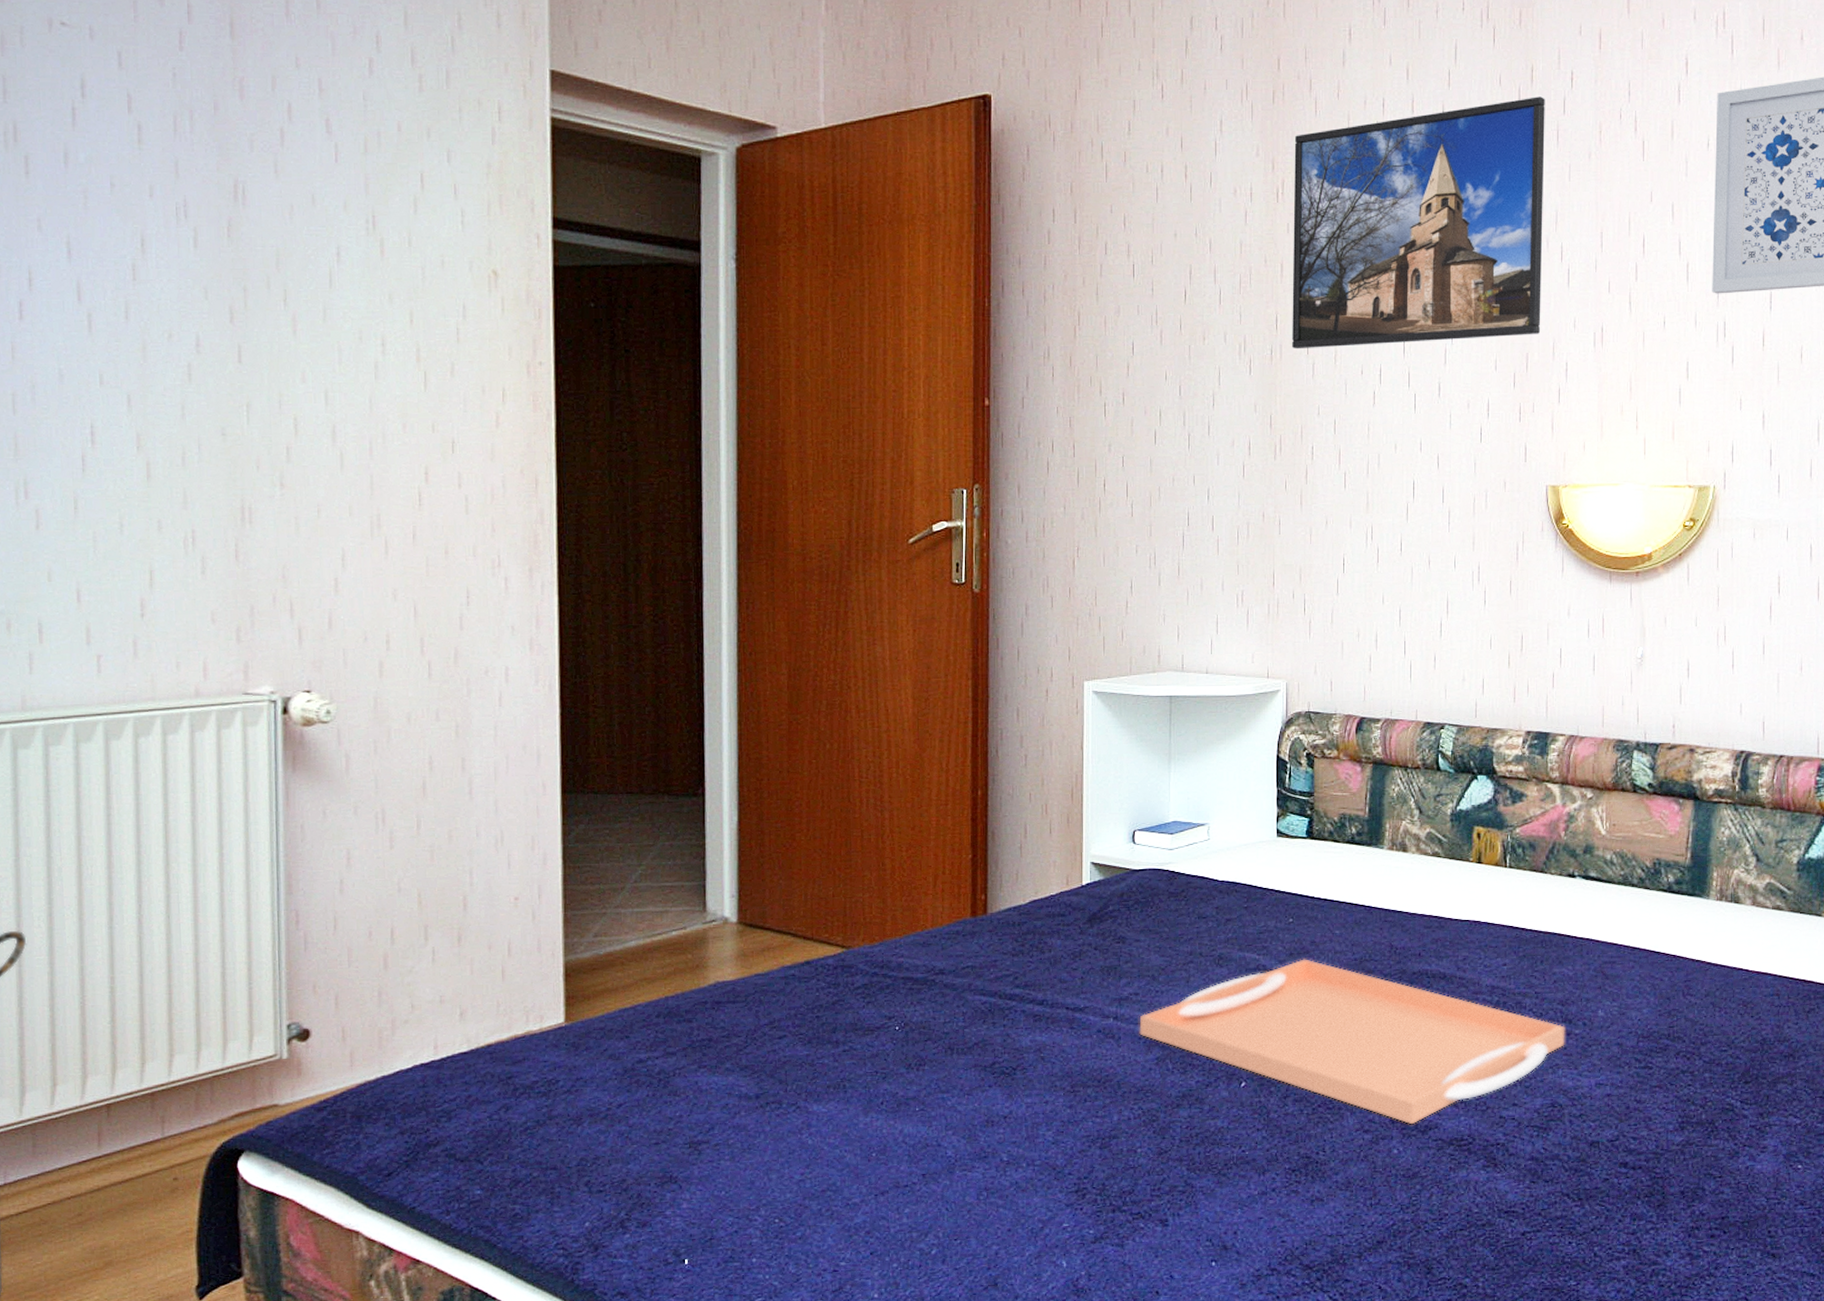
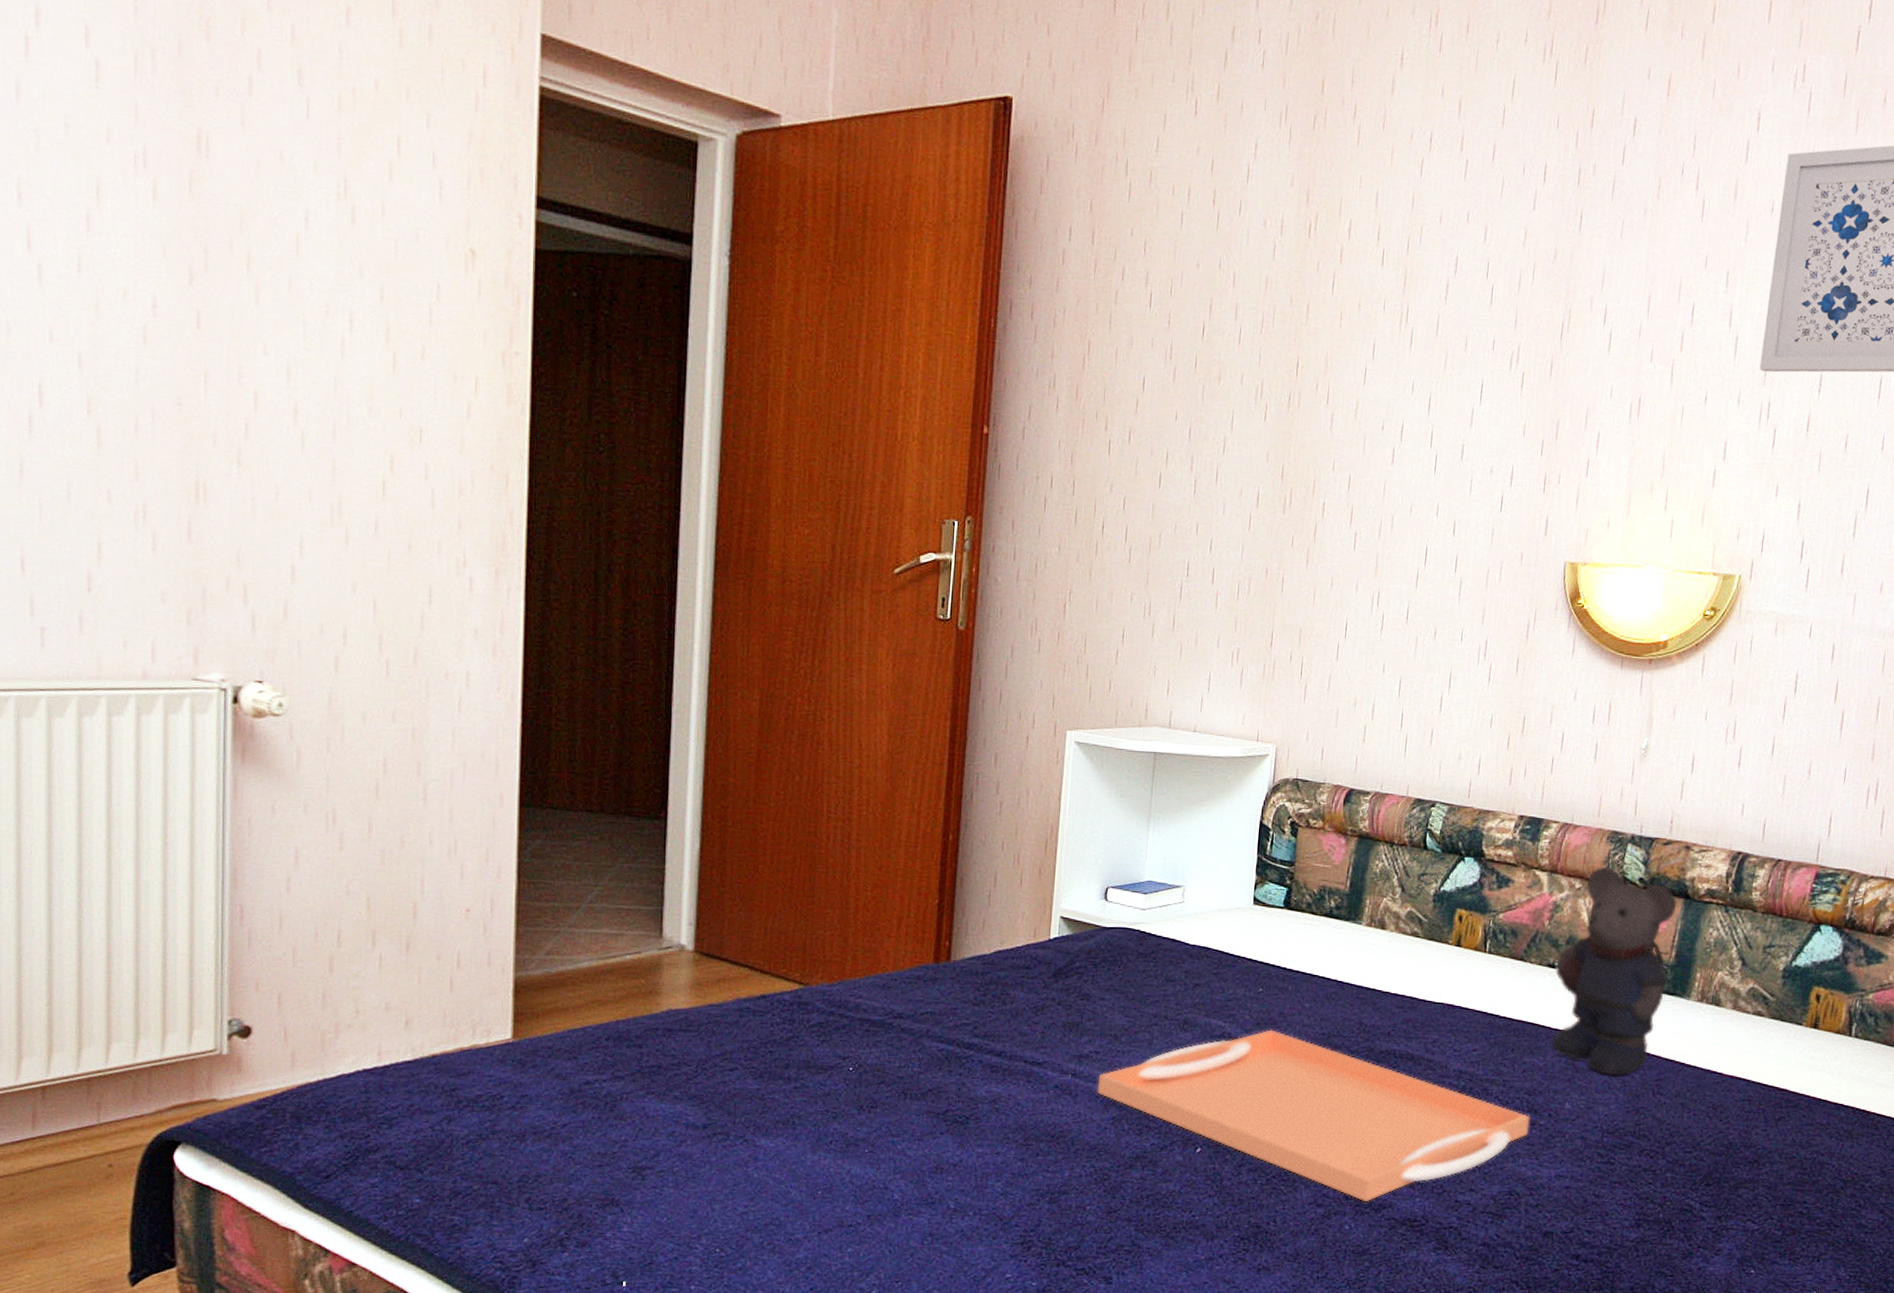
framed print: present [1292,97,1545,350] -> none [1312,143,1604,402]
bear: none [1576,774,1687,980] -> present [1552,866,1677,1076]

